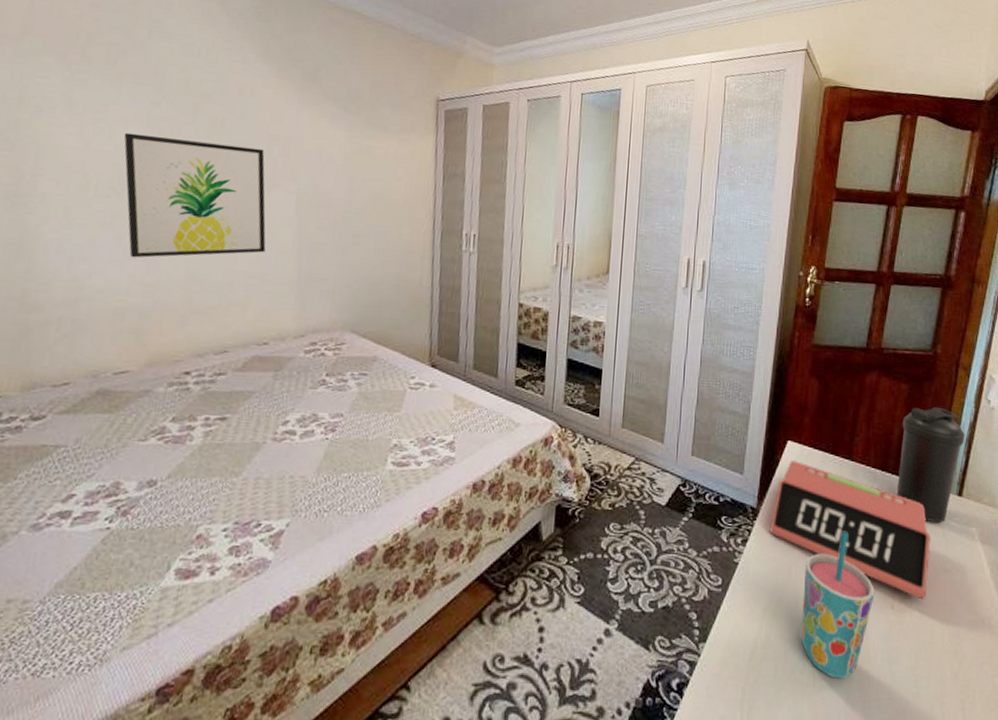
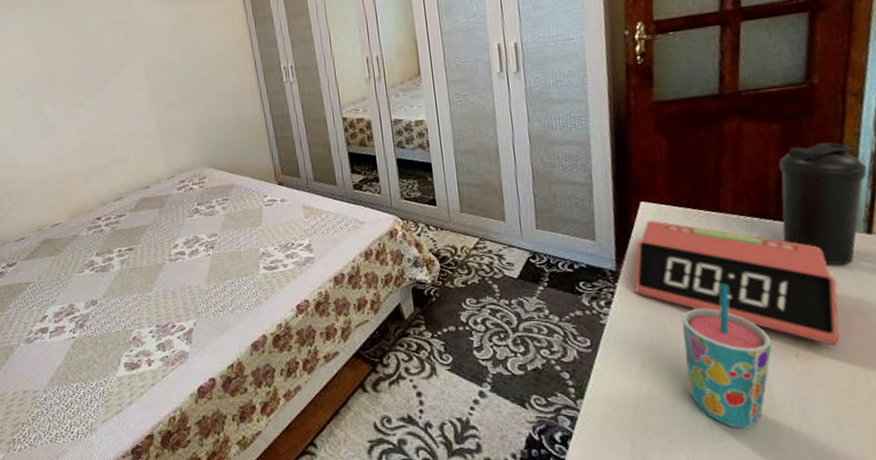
wall art: present [124,132,266,258] -> none [16,35,131,140]

